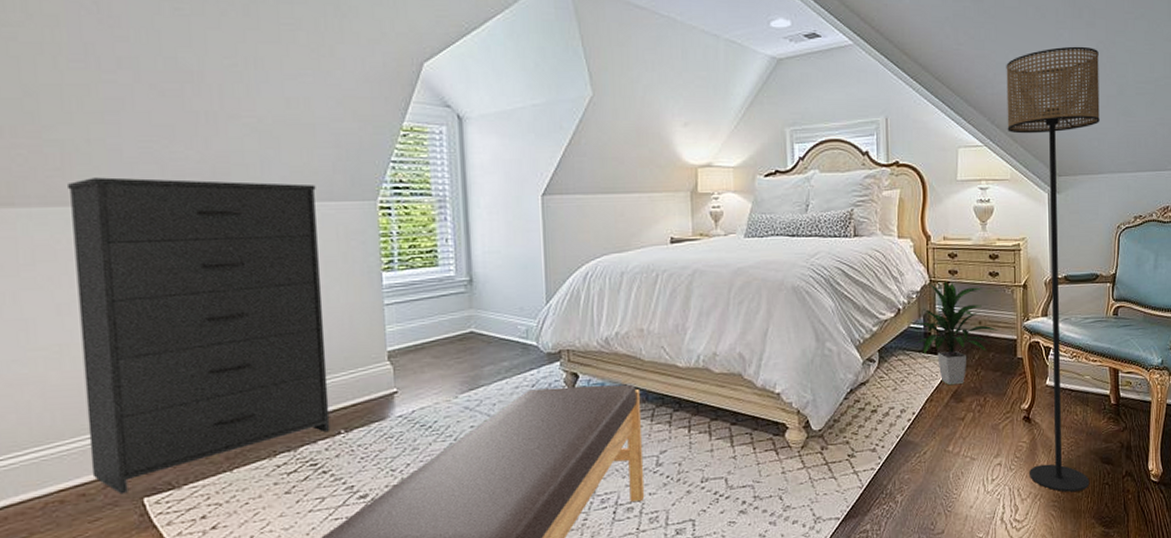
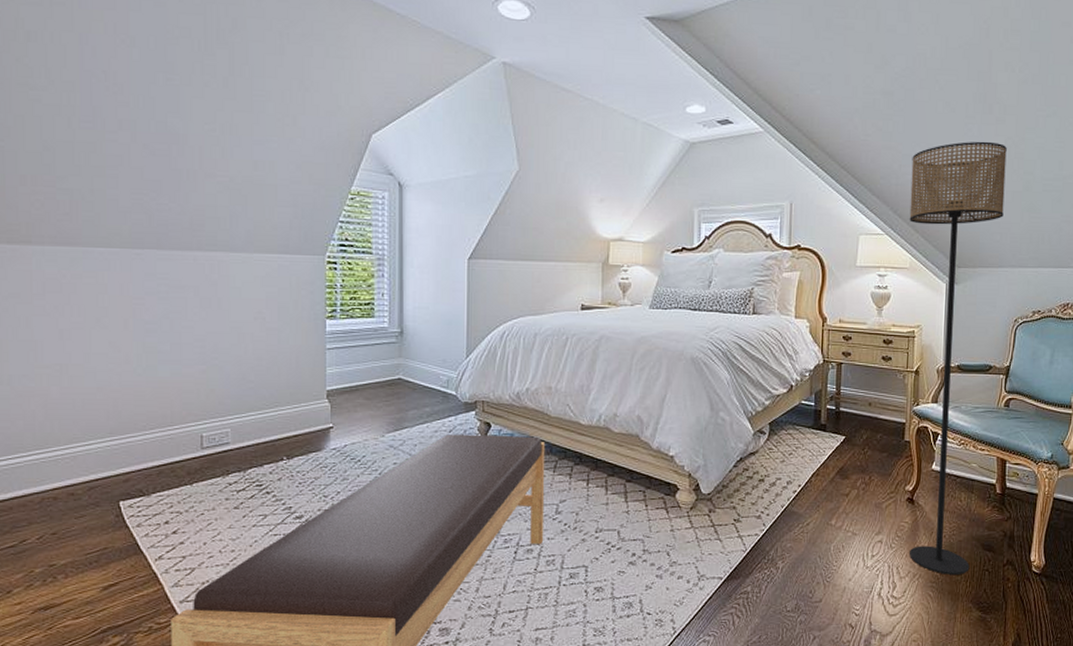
dresser: present [68,177,331,495] -> none [74,223,275,497]
indoor plant: present [916,280,999,386] -> none [806,361,888,462]

